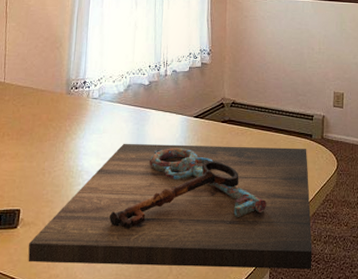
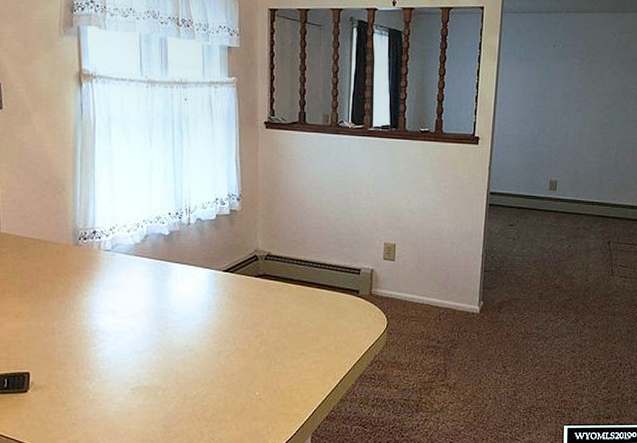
cutting board: present [28,143,312,270] -> none [42,300,359,434]

